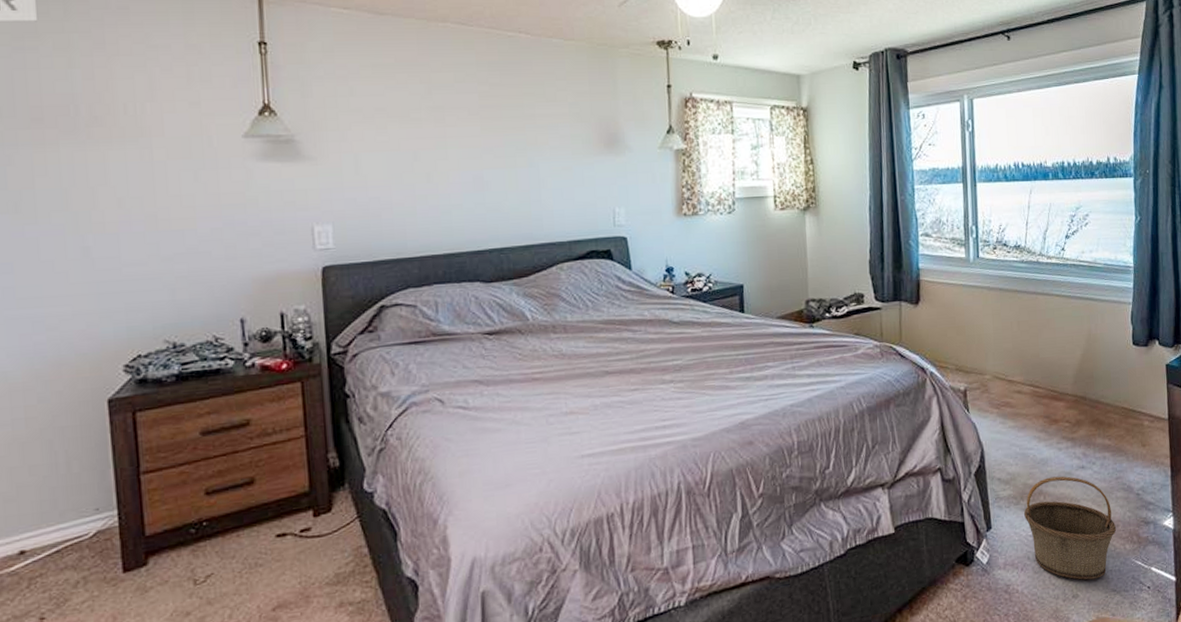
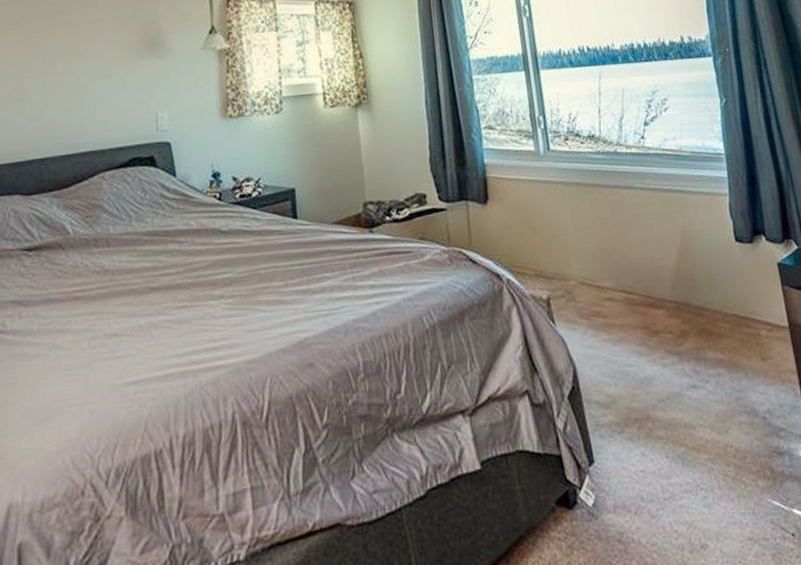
basket: present [1023,476,1117,580] -> none [630,397,745,526]

